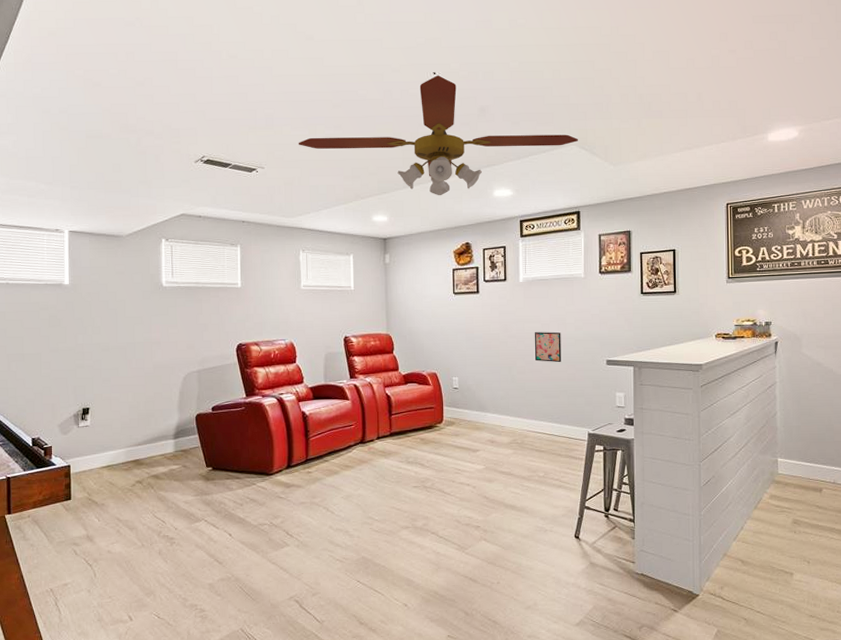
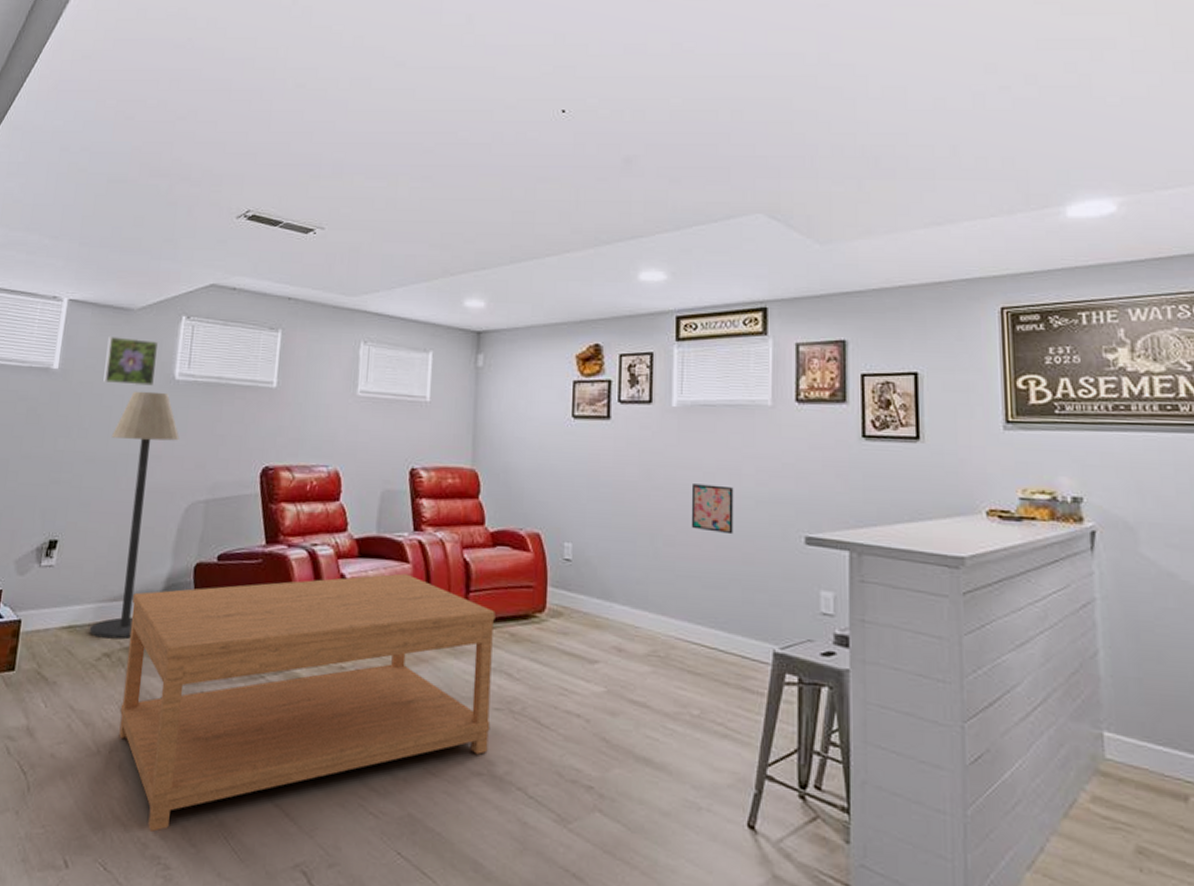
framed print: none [106,257,147,293] -> present [103,337,159,386]
floor lamp: none [120,296,172,471] -> present [90,391,179,639]
coffee table: none [152,407,412,590] -> present [119,573,496,832]
ceiling fan: present [298,75,579,196] -> none [372,114,768,277]

